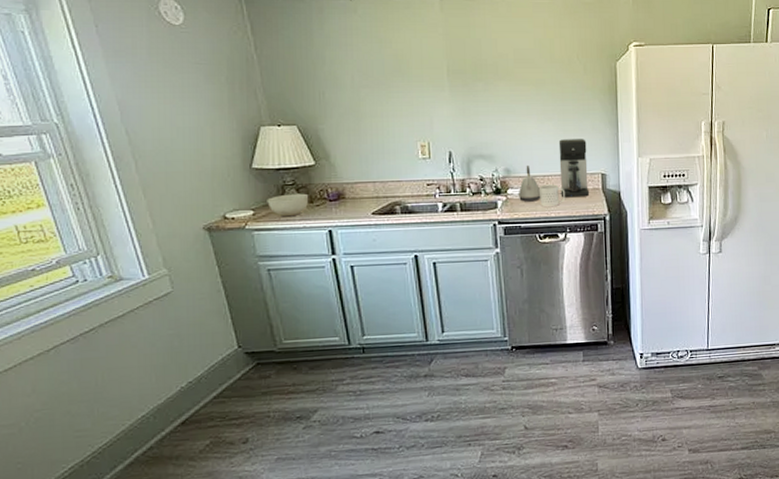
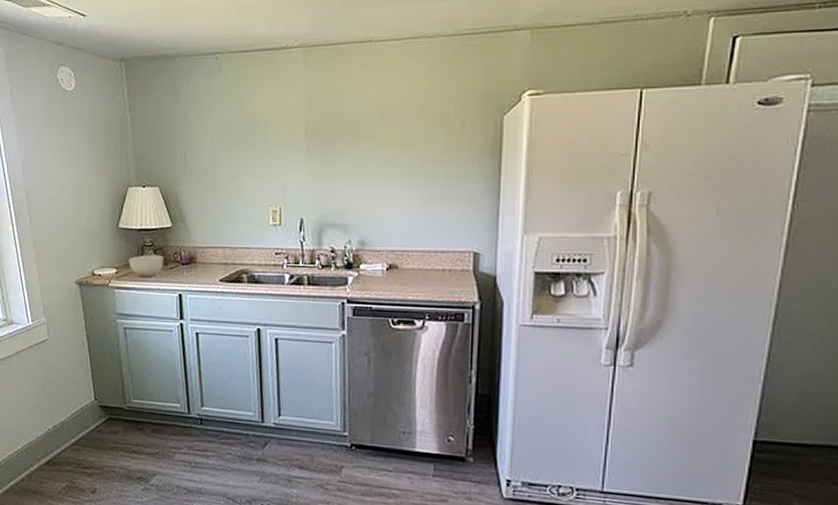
kettle: present [518,164,541,203] -> none [371,237,398,282]
mug: present [538,184,566,208] -> none [395,261,428,289]
coffee maker: present [558,139,590,198] -> none [421,209,458,280]

